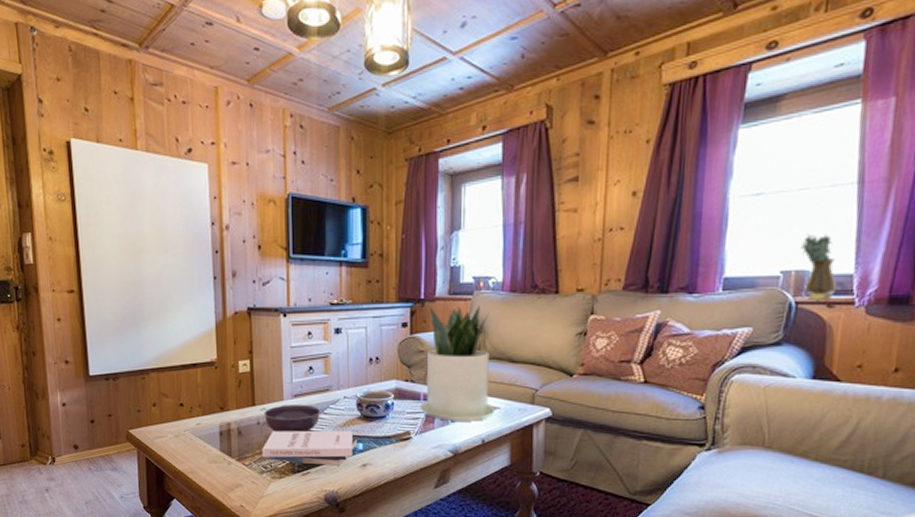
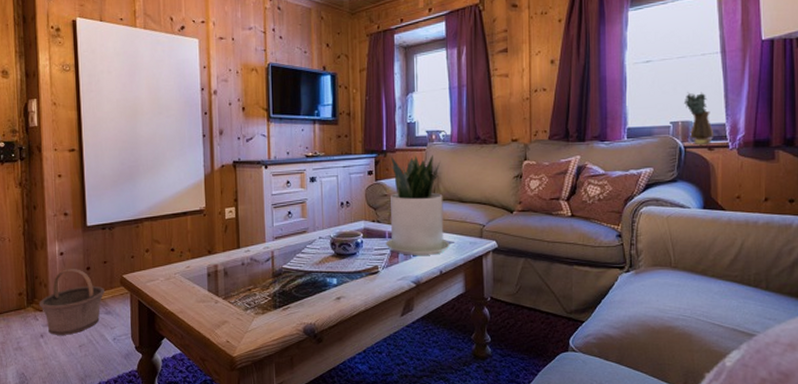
basket: none [42,421,111,491] -> present [39,269,105,335]
books: present [262,430,357,466] -> none [246,268,331,300]
bowl: present [264,405,321,433] -> none [248,246,299,271]

